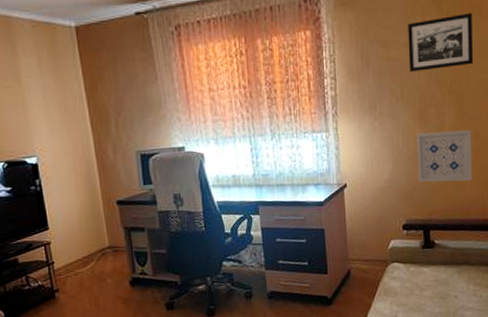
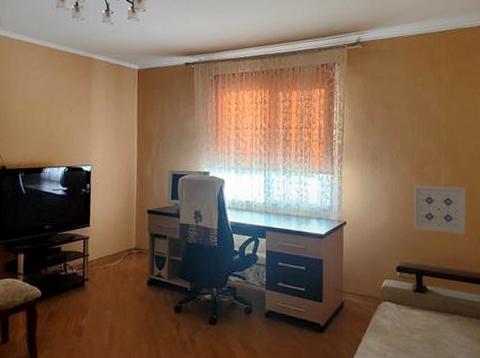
picture frame: present [408,12,474,72] -> none [409,87,470,132]

